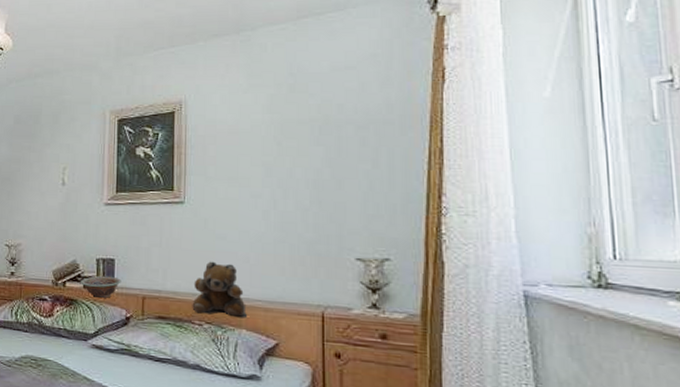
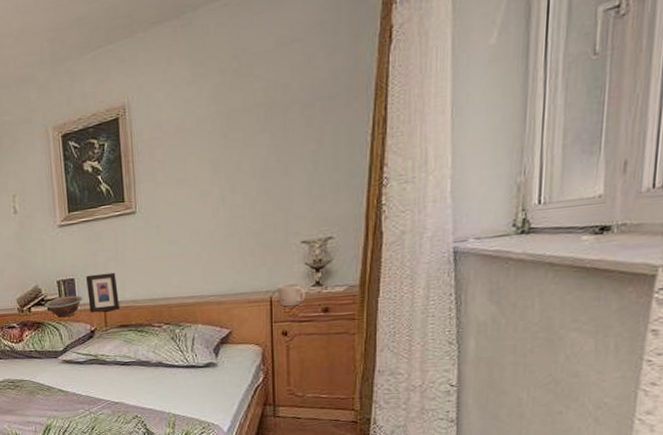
picture frame: none [126,258,159,299] -> present [86,272,119,313]
teddy bear: present [192,261,248,319] -> none [150,265,203,318]
mug: none [330,300,361,327] -> present [278,282,305,307]

